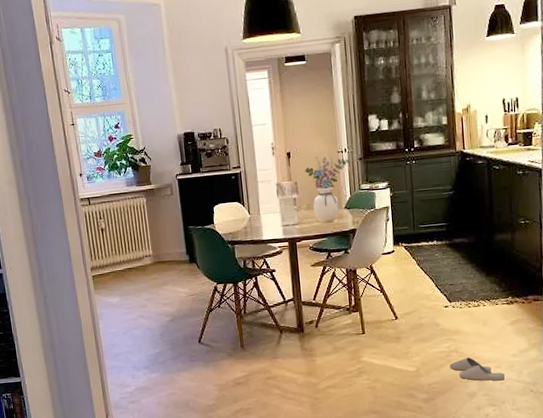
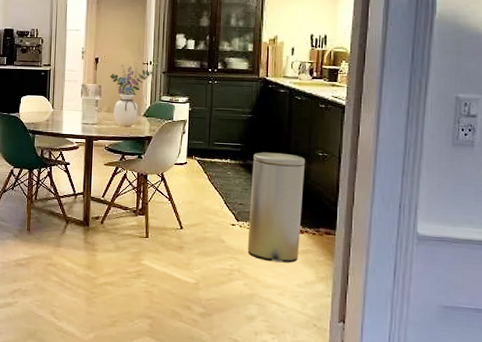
slippers: present [449,357,506,381] -> none [230,279,288,309]
pedal bin: none [459,226,511,337] -> present [247,152,306,263]

